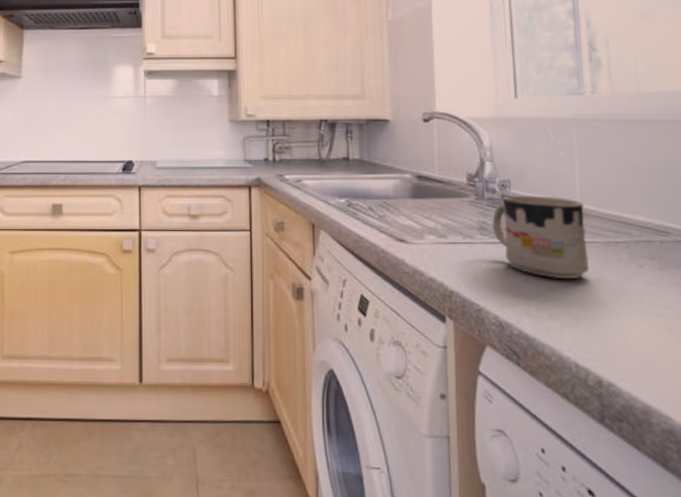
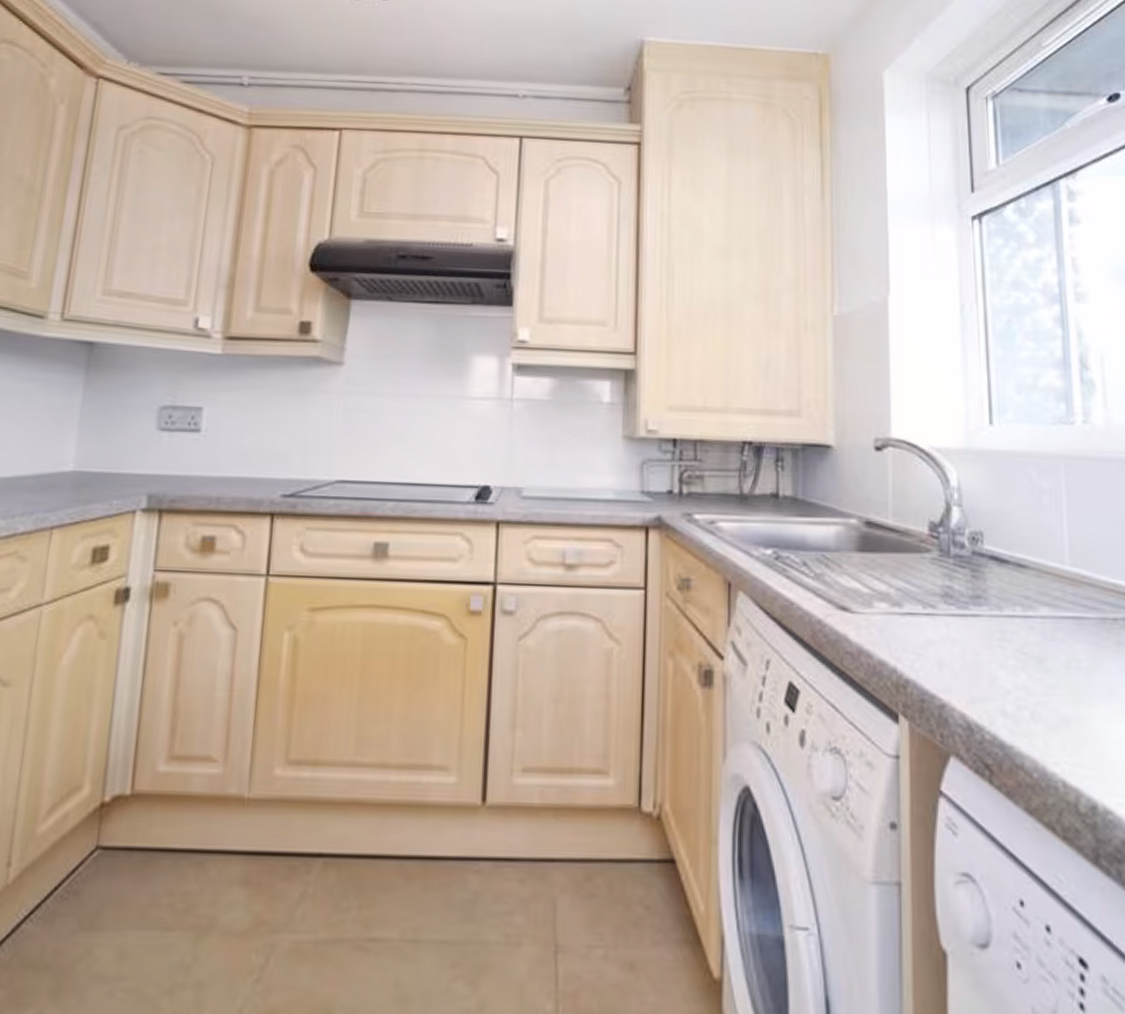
mug: present [492,195,590,279] -> none [959,552,1081,667]

